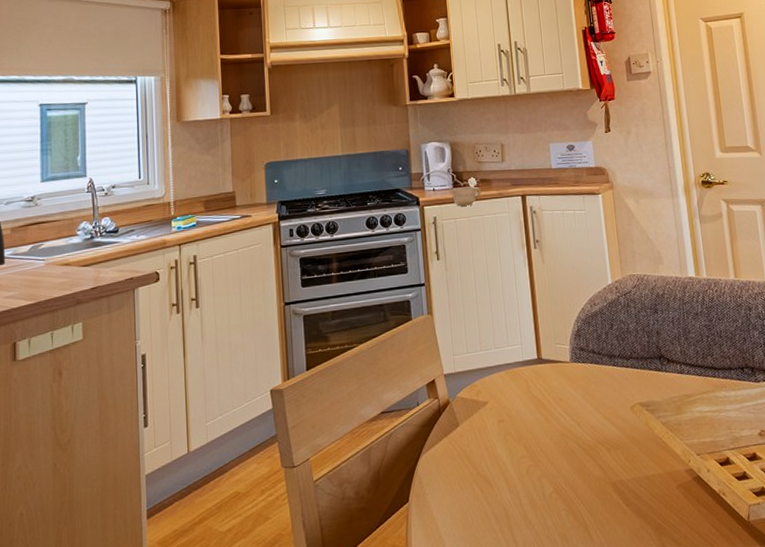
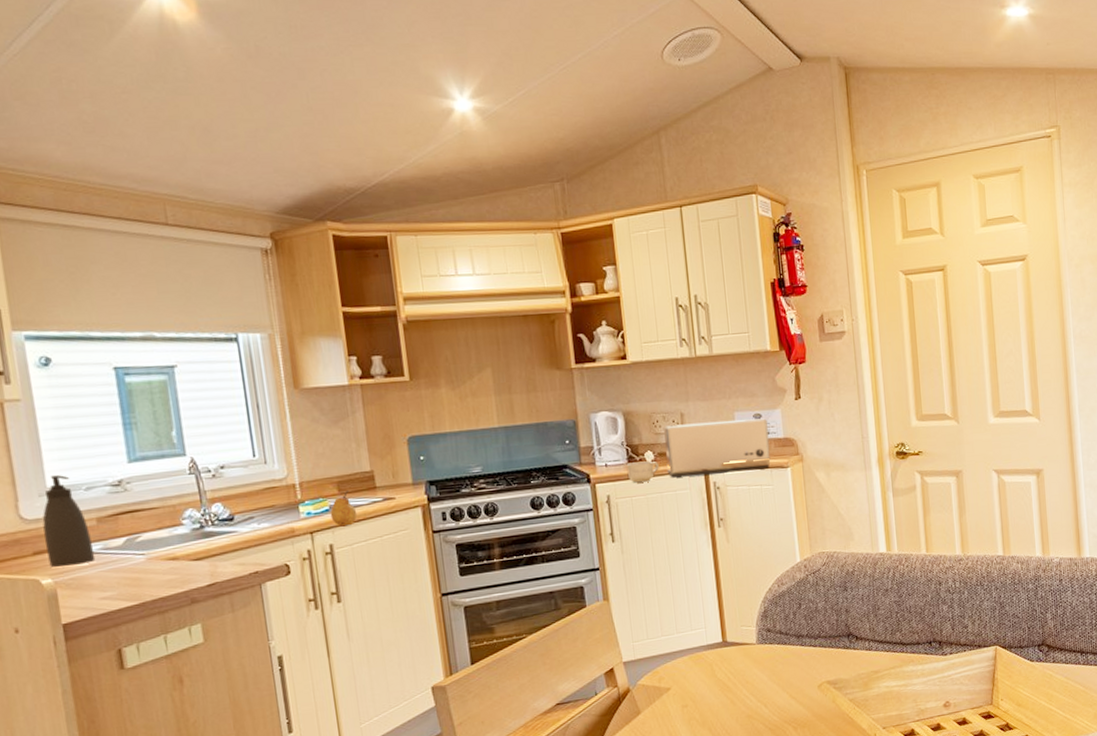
fruit: none [196,209,219,240] -> present [330,491,358,527]
toaster: none [486,149,583,202] -> present [664,418,771,478]

